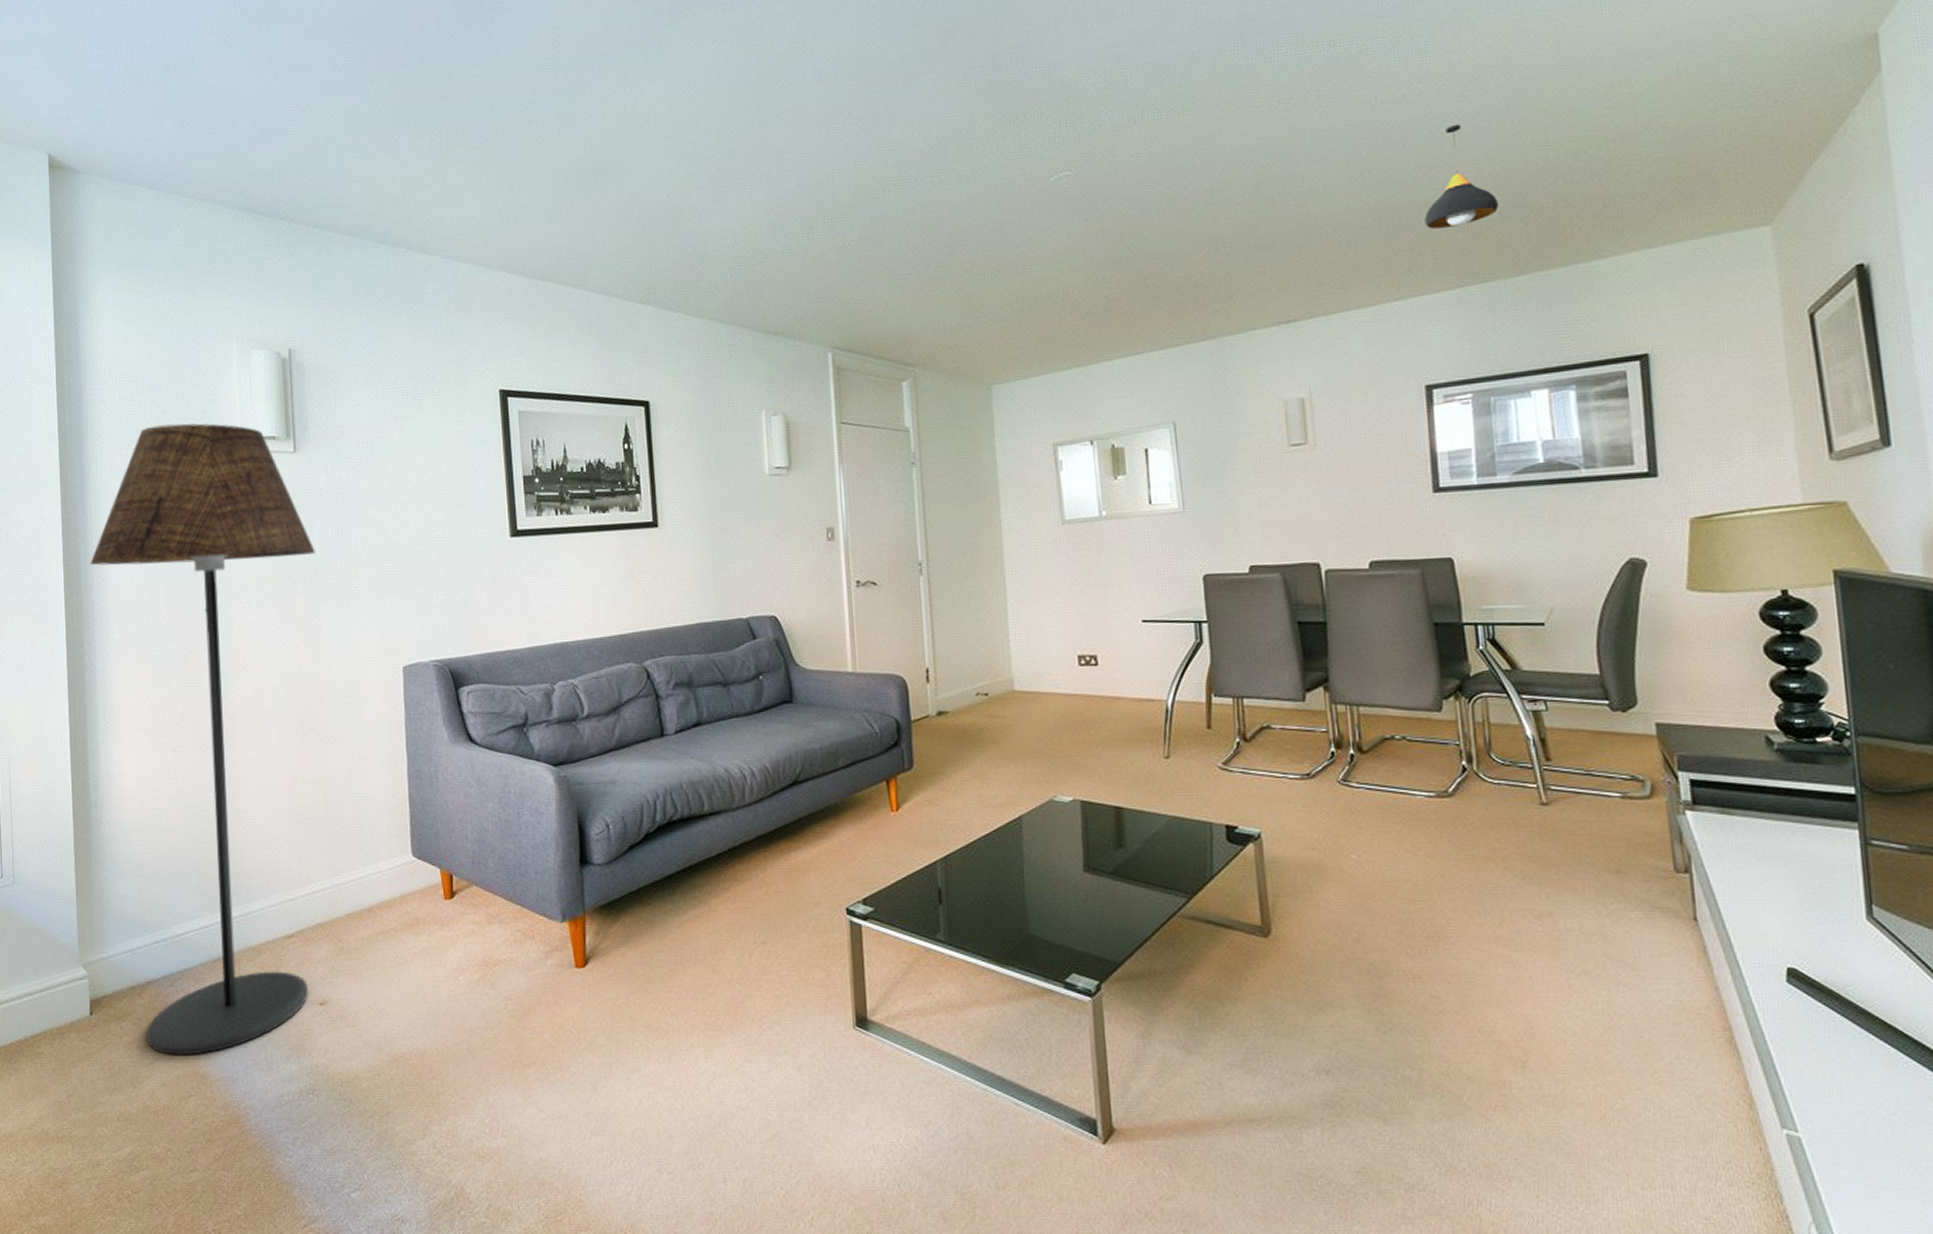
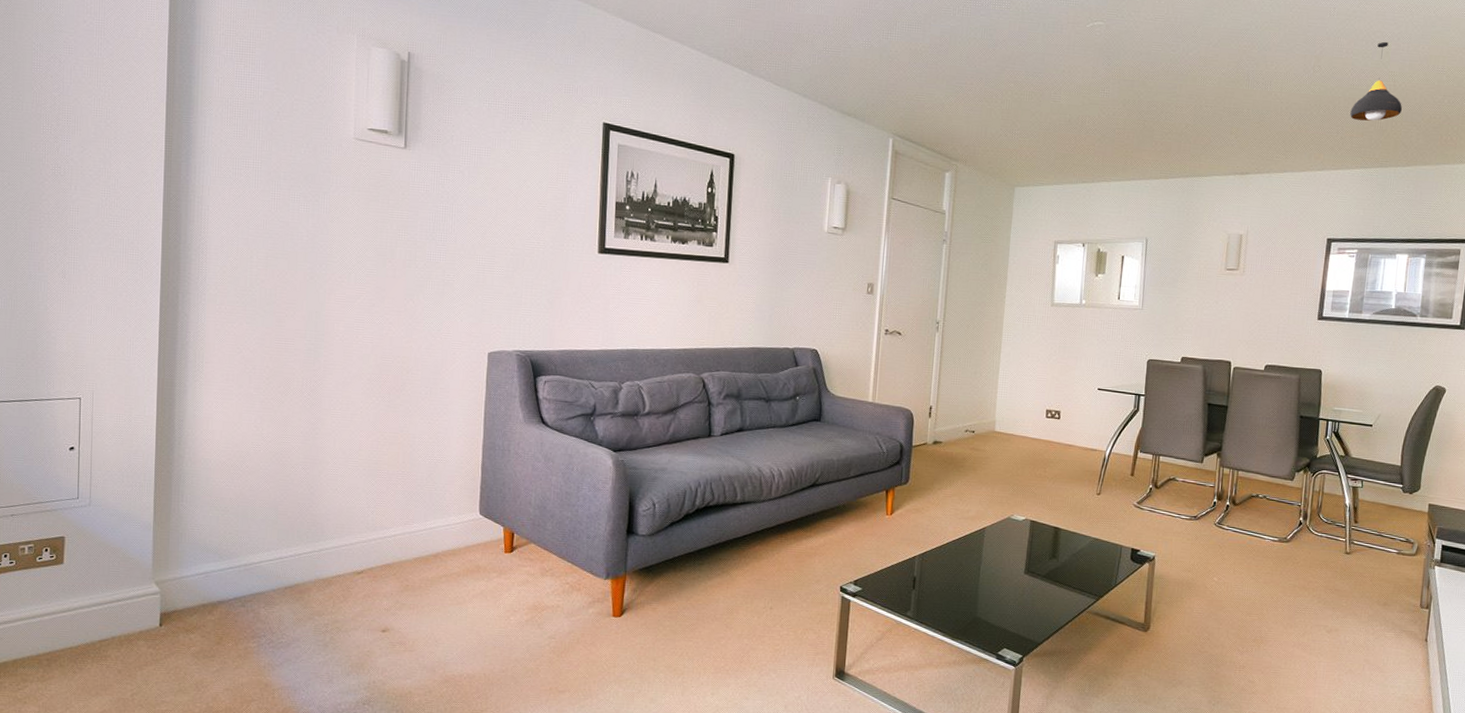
floor lamp: present [90,423,316,1057] -> none [191,102,417,667]

